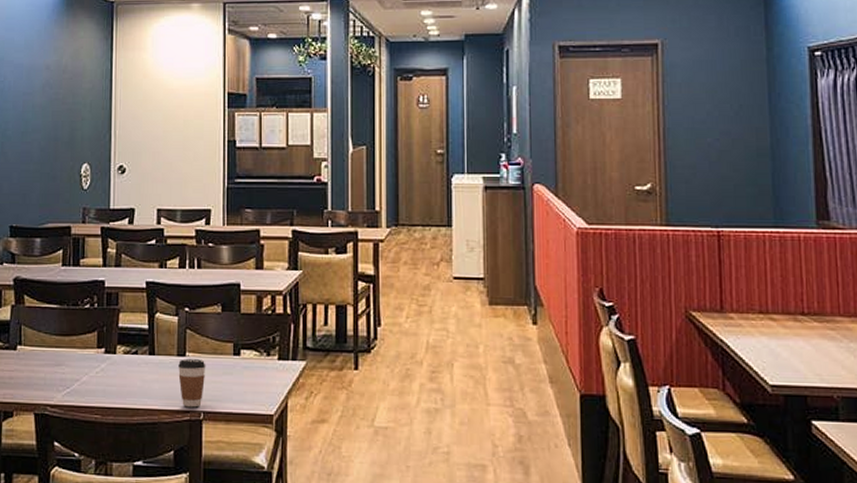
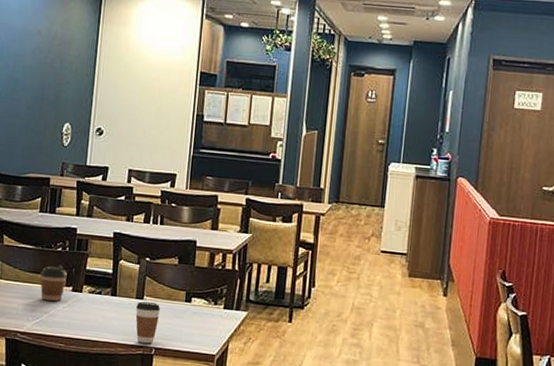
coffee cup: none [67,324,98,367] -> present [40,264,67,302]

